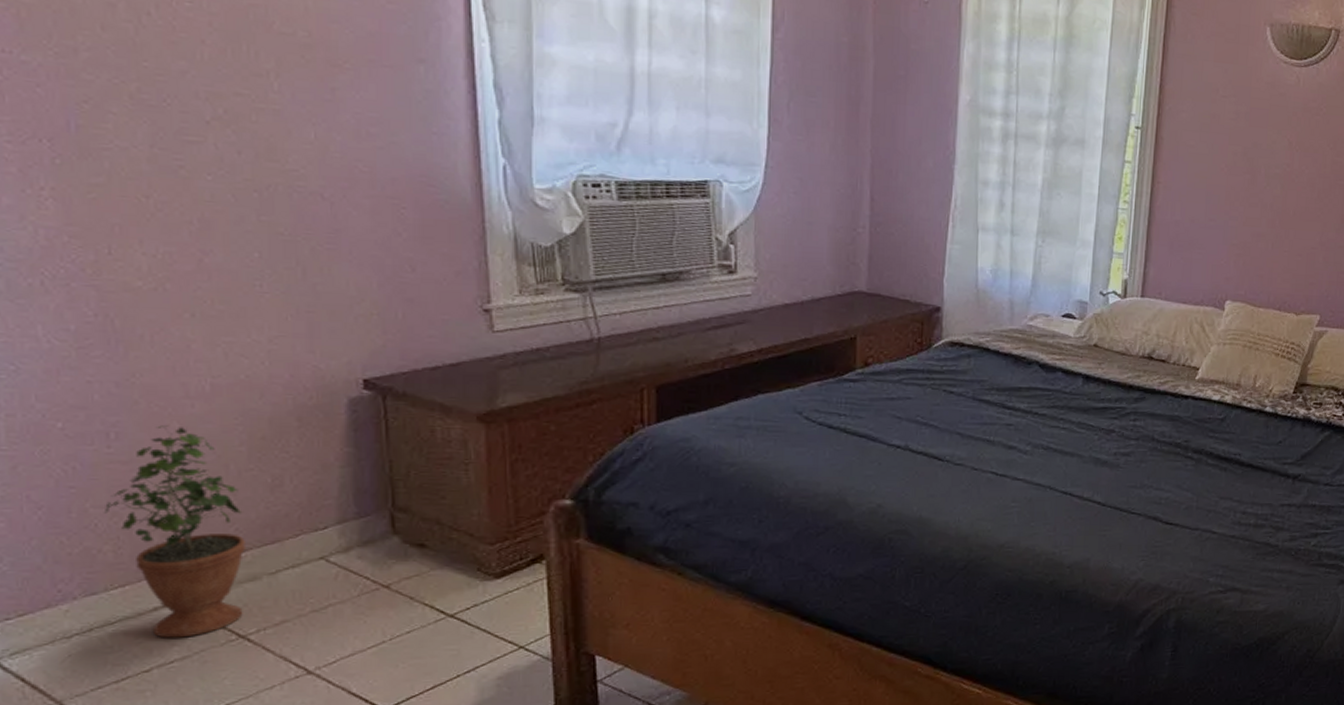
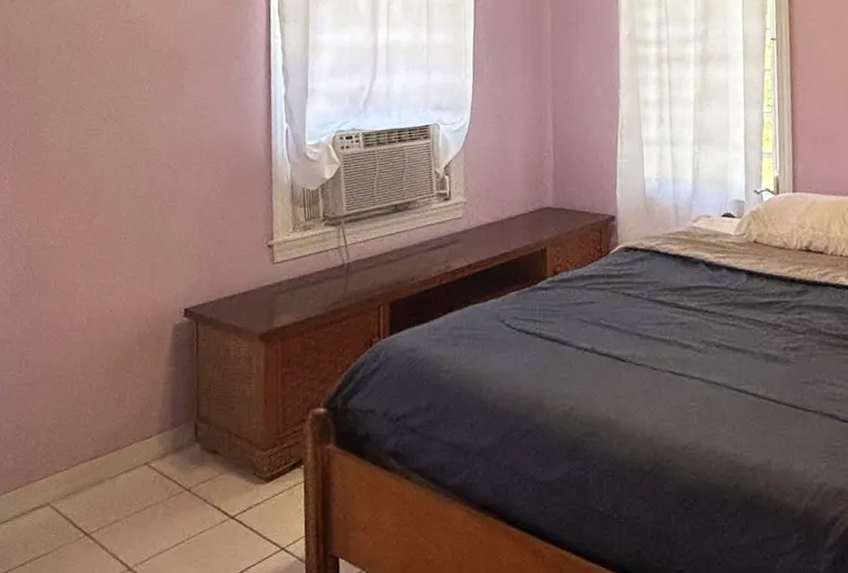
potted plant: present [103,425,245,638] -> none [11,353,97,535]

